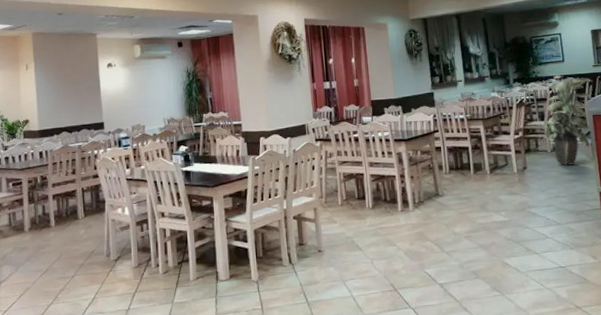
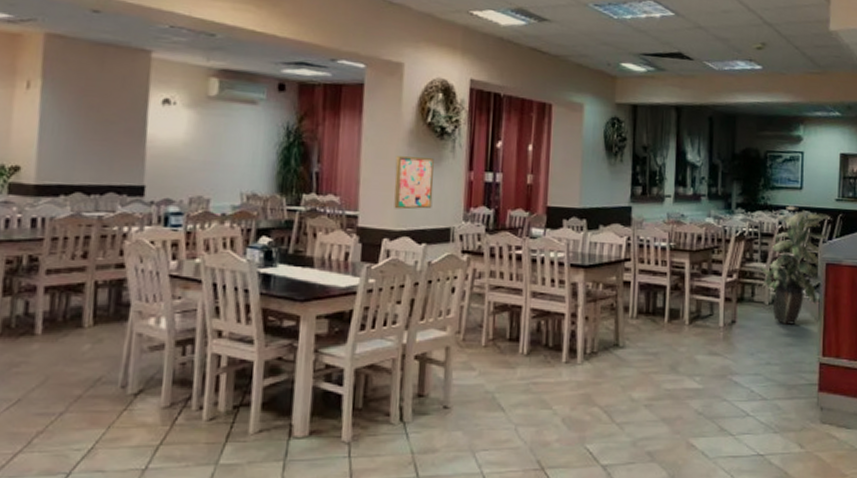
wall art: none [261,78,291,116] -> present [394,156,434,210]

